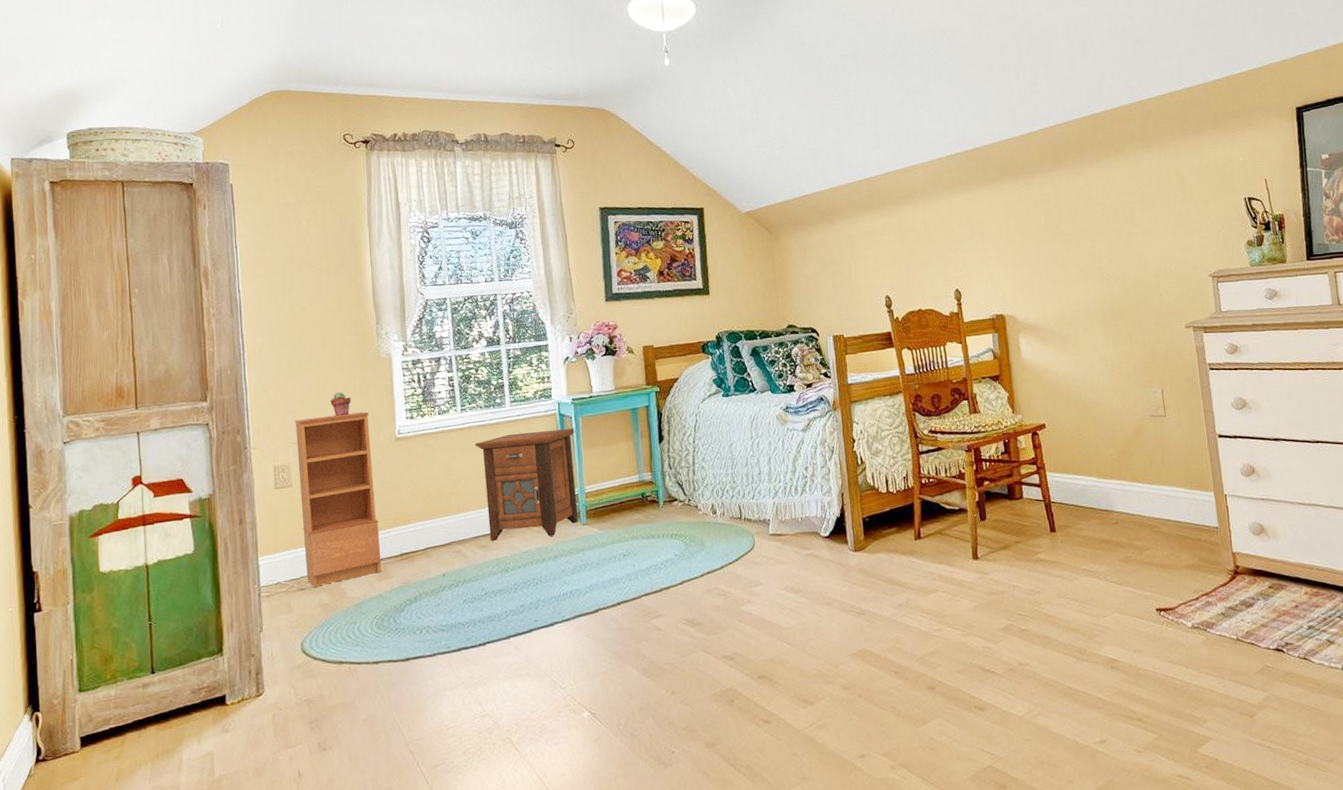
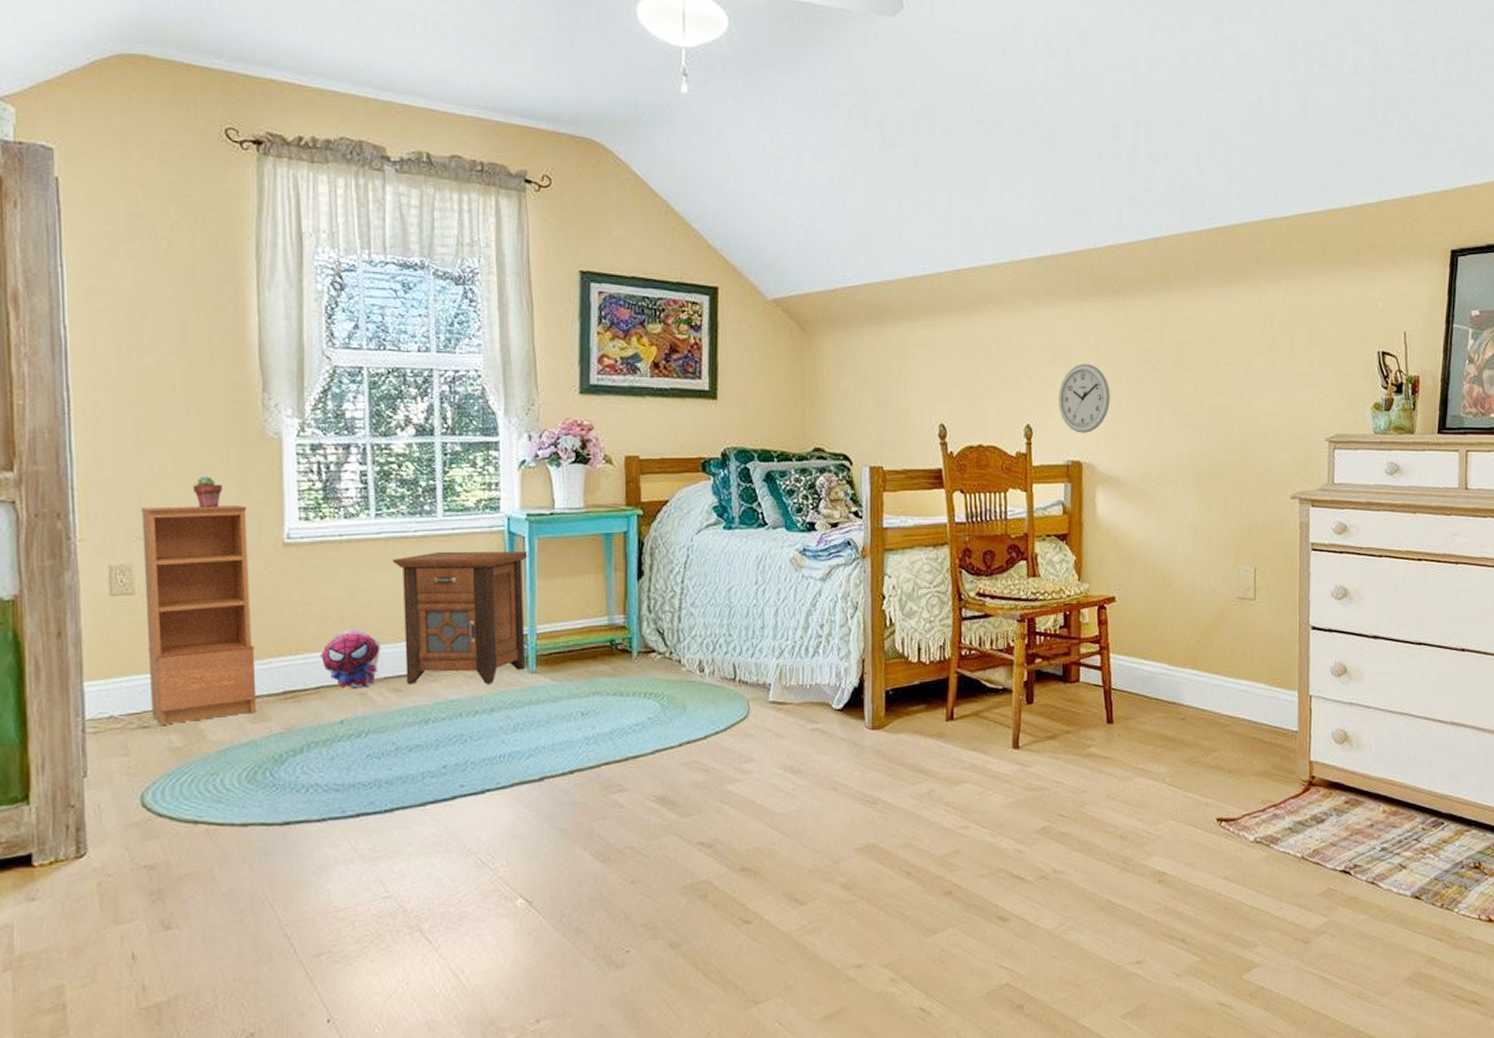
plush toy: none [426,499,470,548] -> present [320,627,381,689]
wall clock: none [979,235,1023,292] -> present [1058,364,1110,433]

